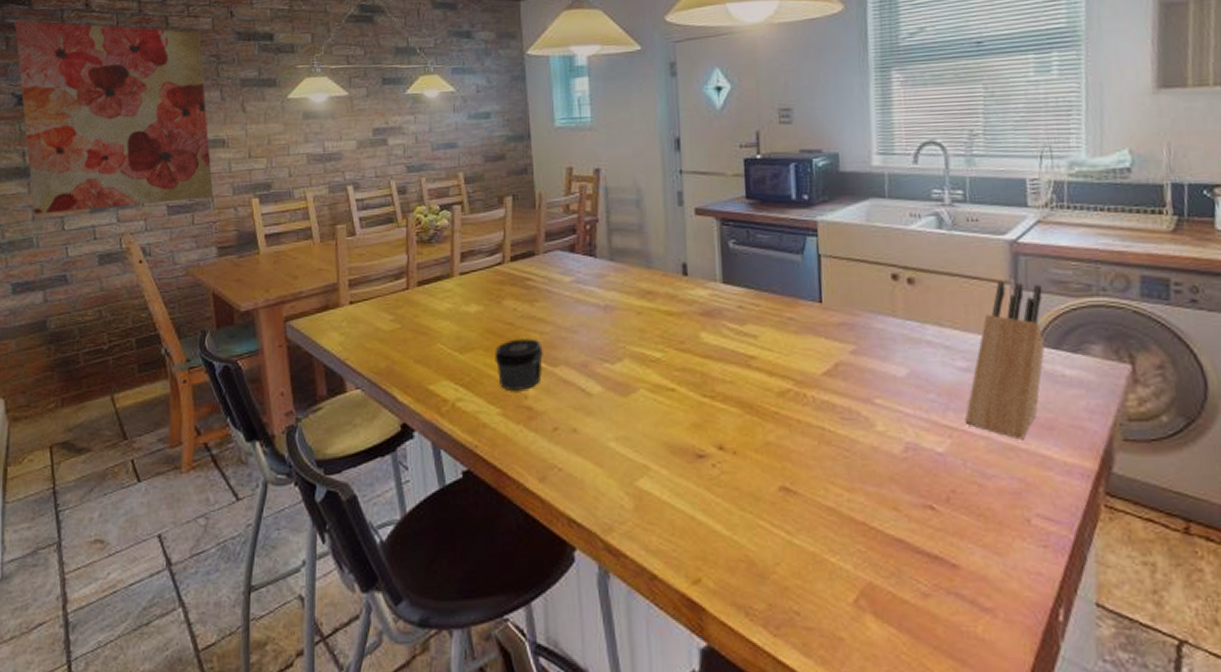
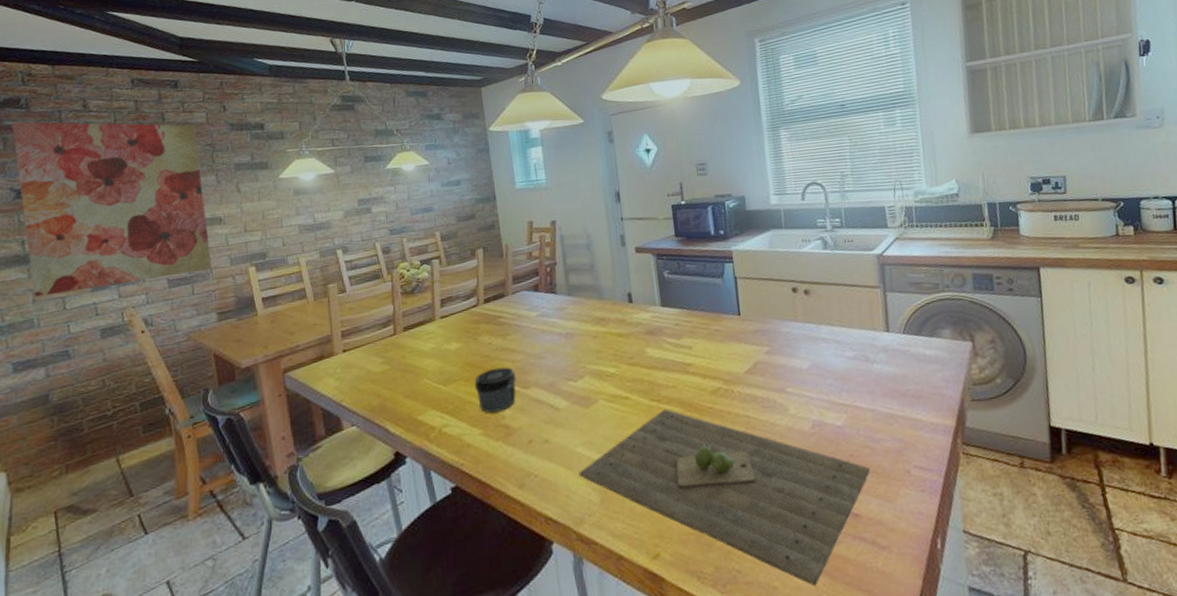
cutting board: none [610,408,976,645] -> present [578,408,870,587]
knife block: present [964,280,1046,440] -> none [855,286,910,409]

